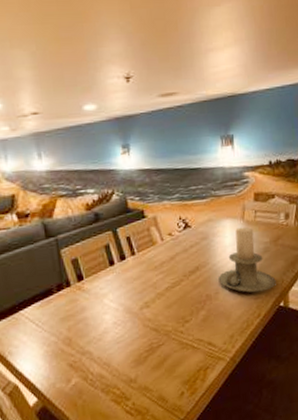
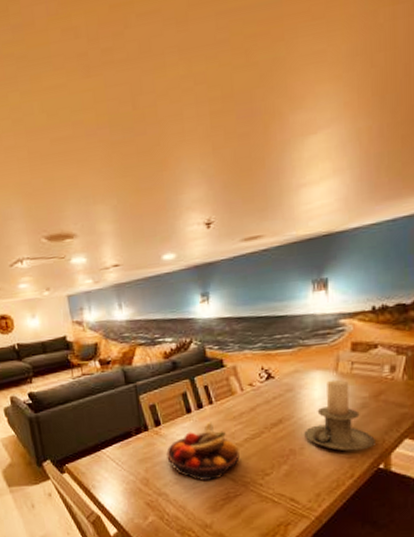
fruit bowl: none [90,273,161,334] -> present [166,422,240,481]

